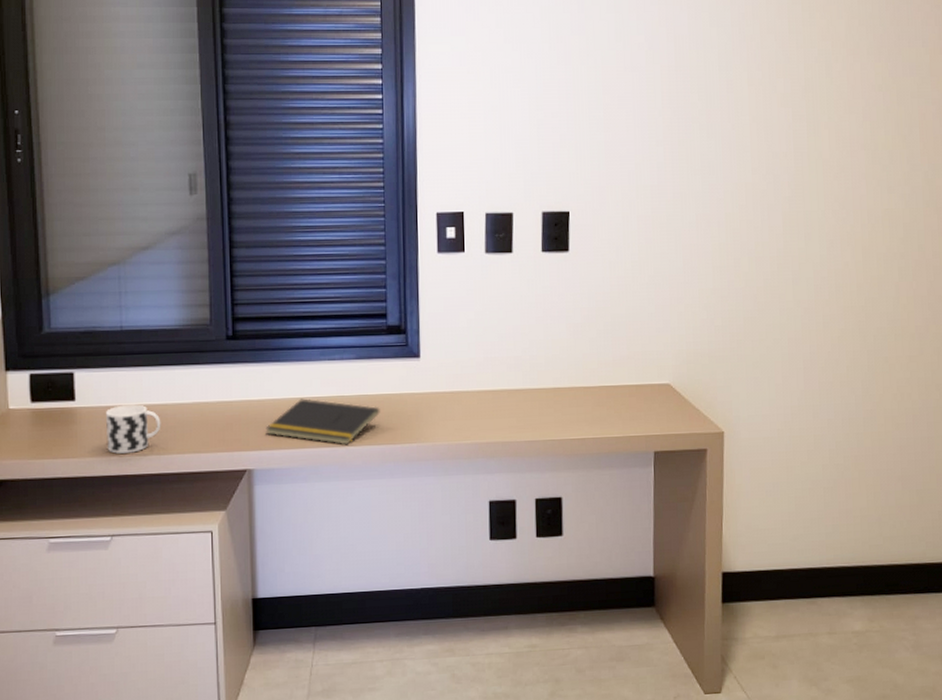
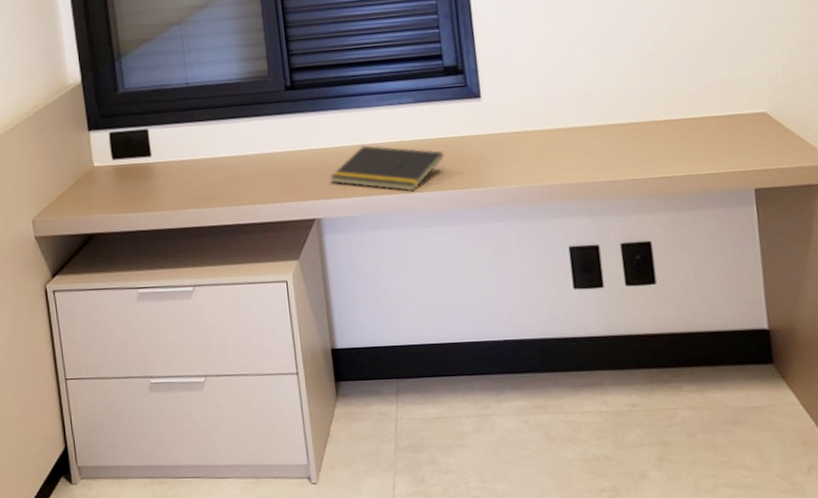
cup: present [106,404,161,454] -> none [179,157,231,206]

